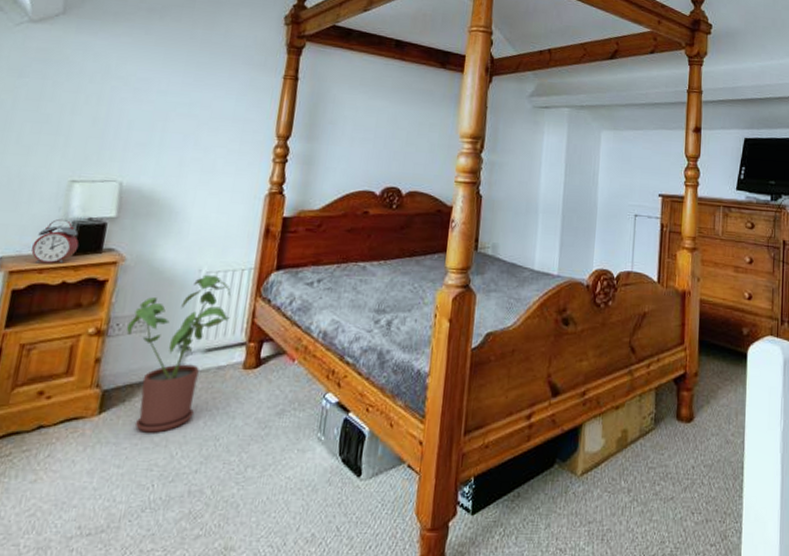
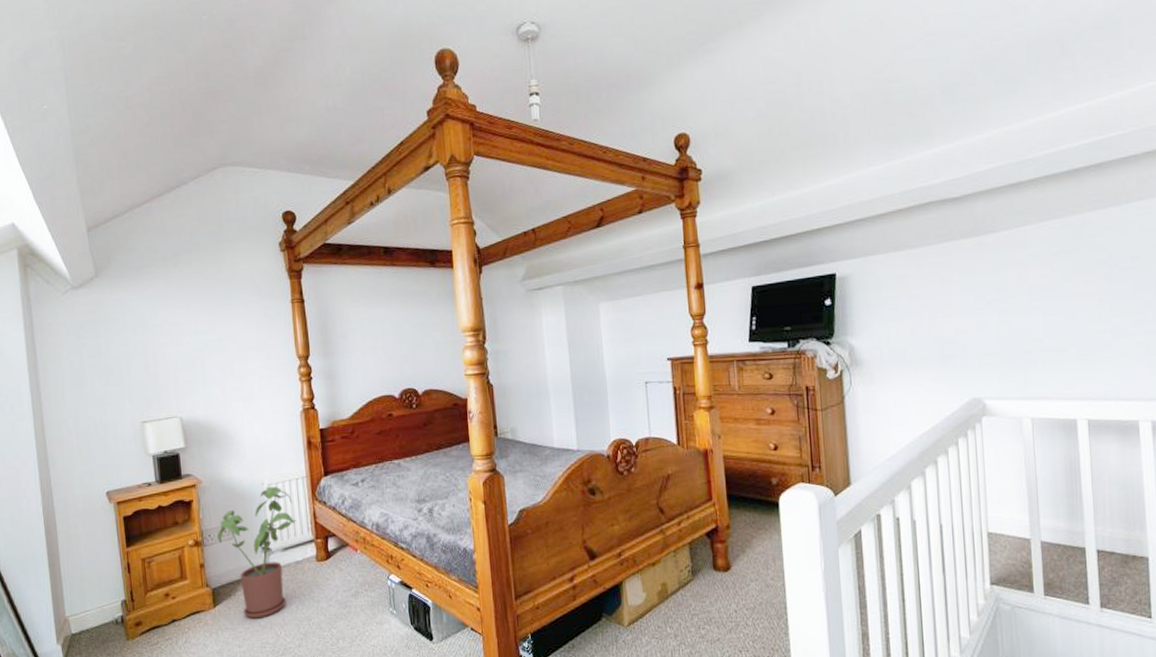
alarm clock: present [31,218,79,264] -> none [128,454,163,494]

